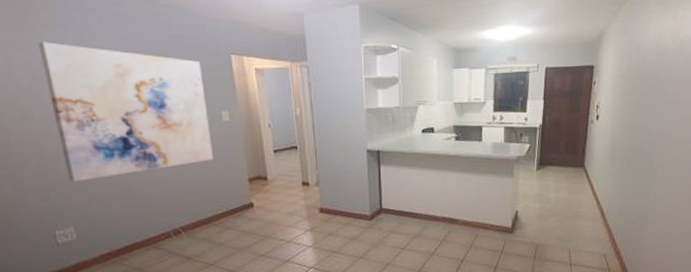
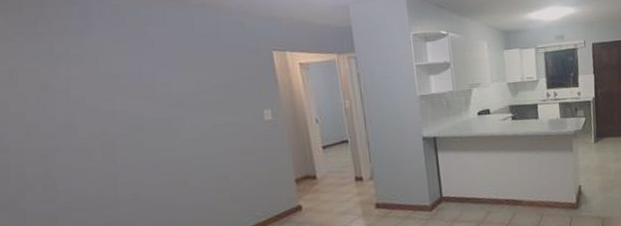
wall art: present [39,42,214,182] -> none [50,50,256,203]

